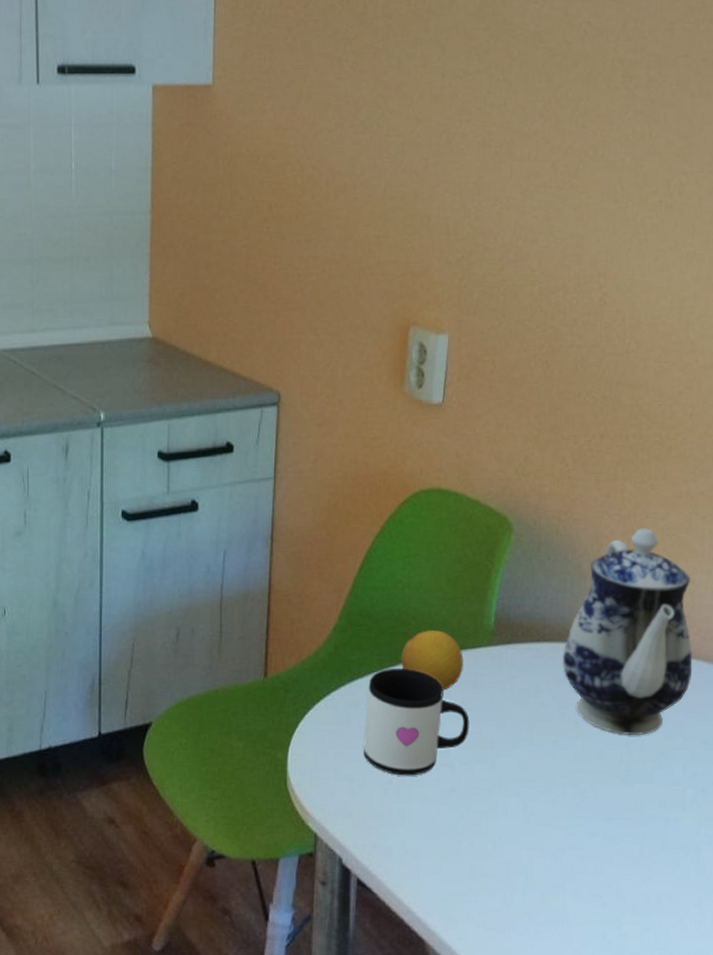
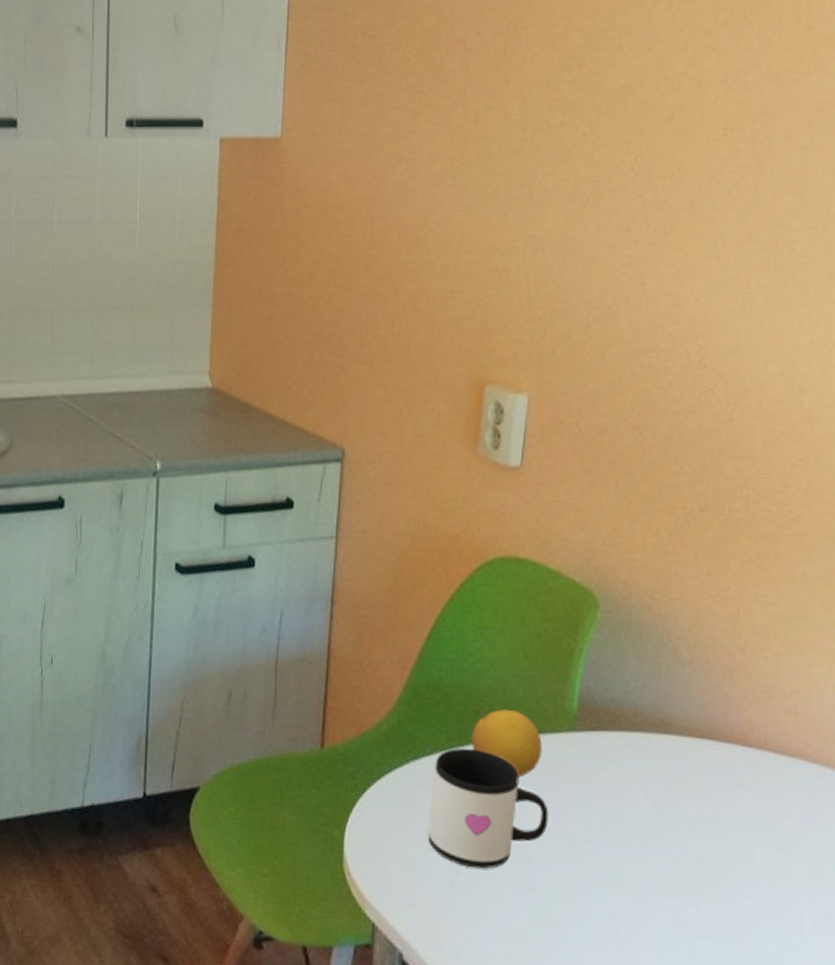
teapot: present [562,528,693,736] -> none [655,612,812,846]

